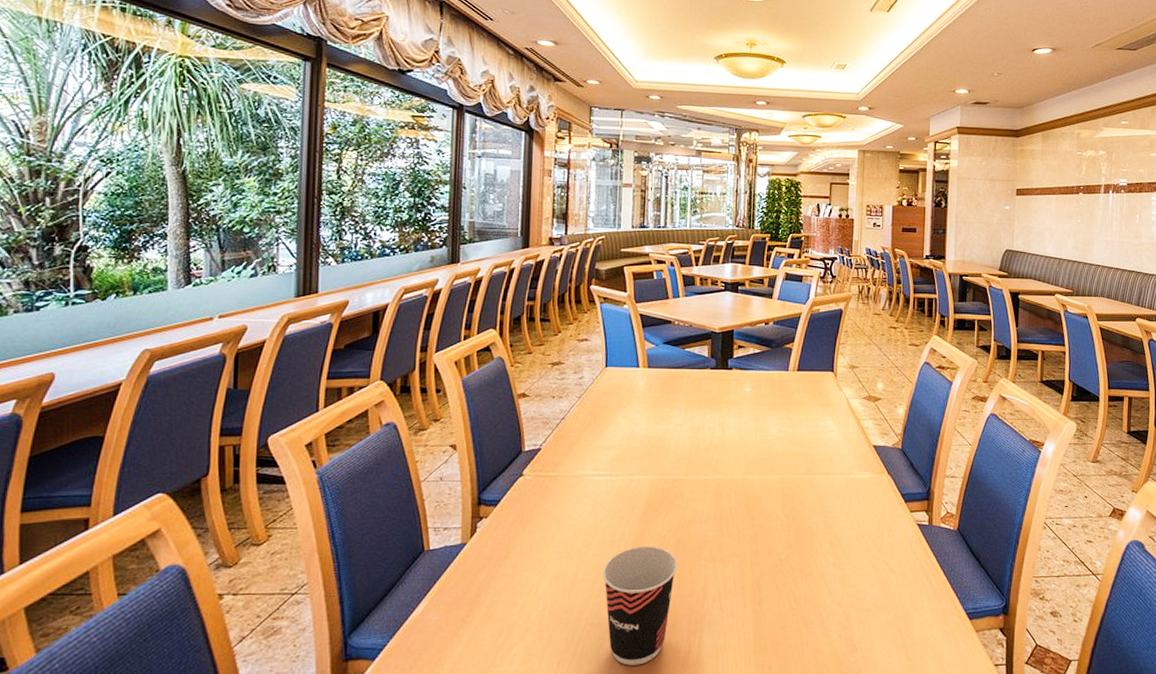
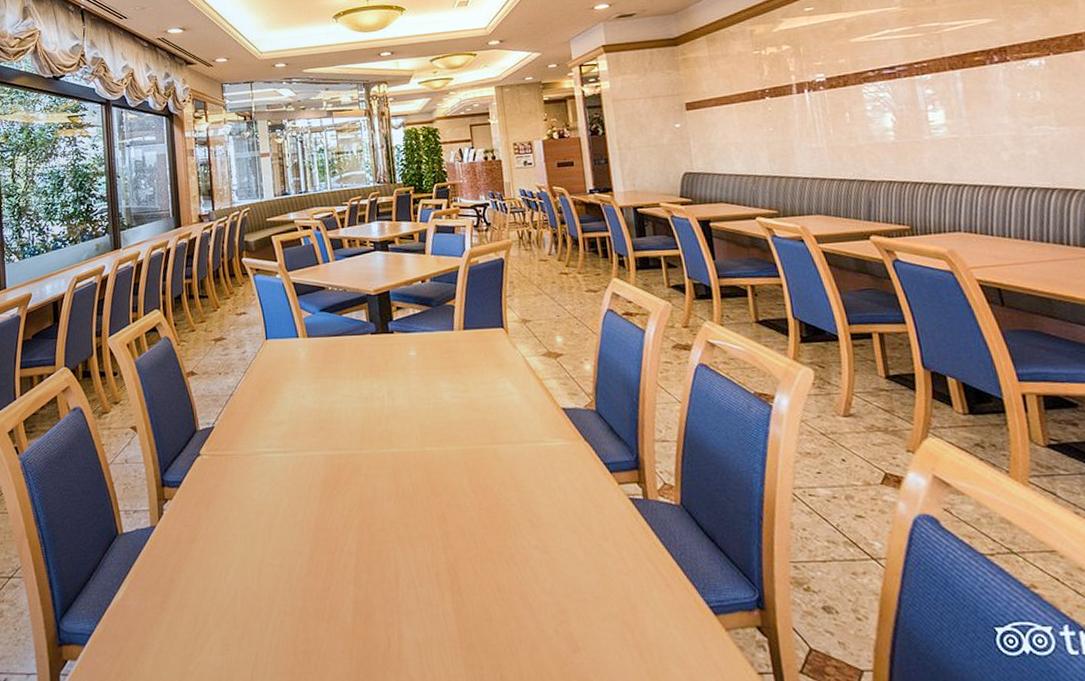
cup: present [603,546,678,666] -> none [289,528,365,660]

